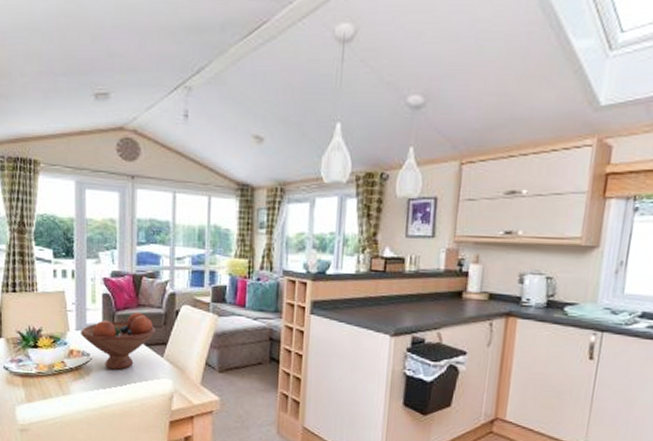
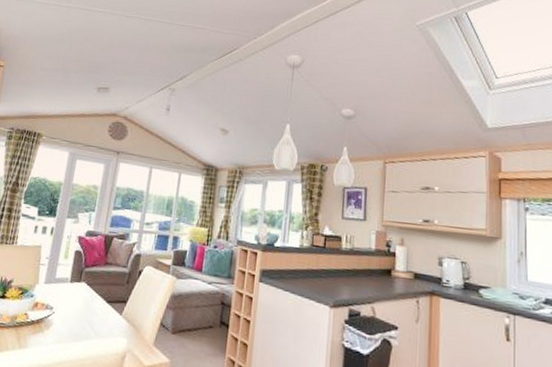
fruit bowl: present [81,311,157,370] -> none [48,269,119,326]

